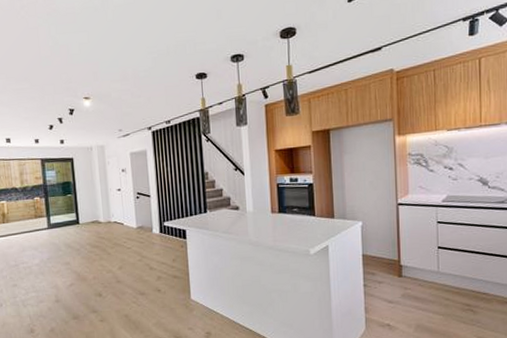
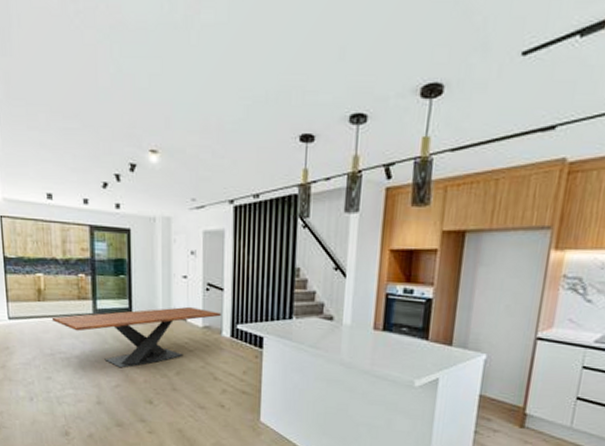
dining table: none [14,212,150,270] -> present [51,306,221,368]

